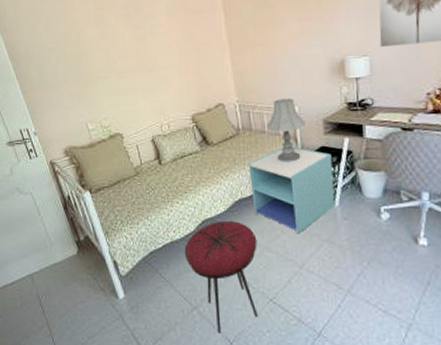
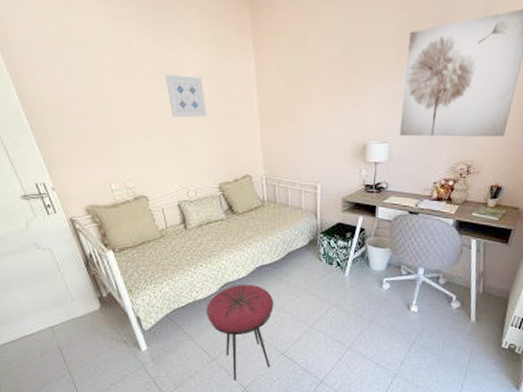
wall art: none [136,13,177,55] -> present [165,74,207,118]
nightstand: present [248,146,334,234] -> none [270,221,346,299]
table lamp: present [267,98,305,163] -> none [290,176,326,235]

